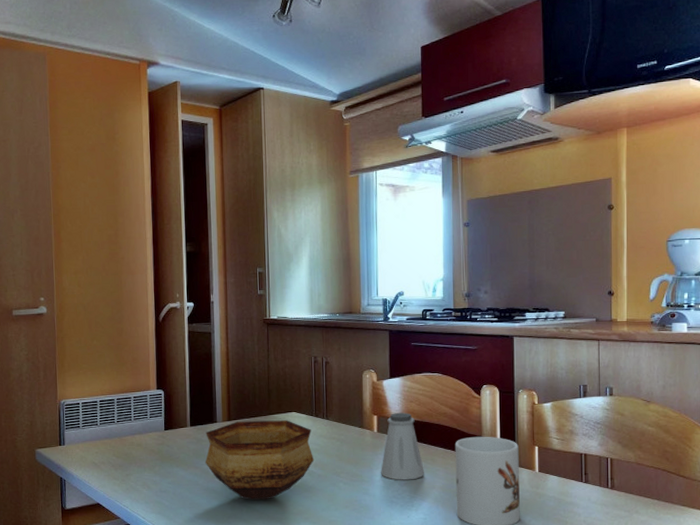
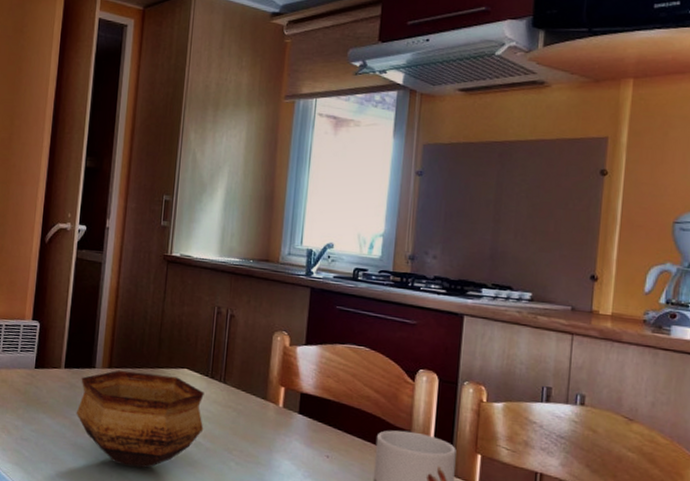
saltshaker: present [381,412,424,480] -> none [282,387,335,472]

